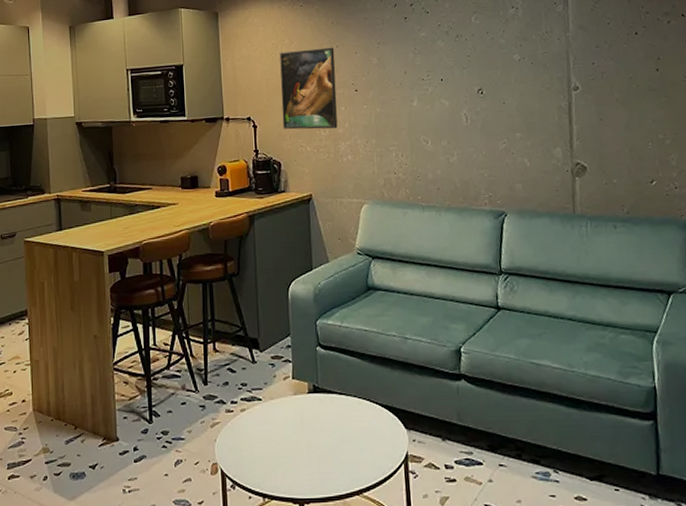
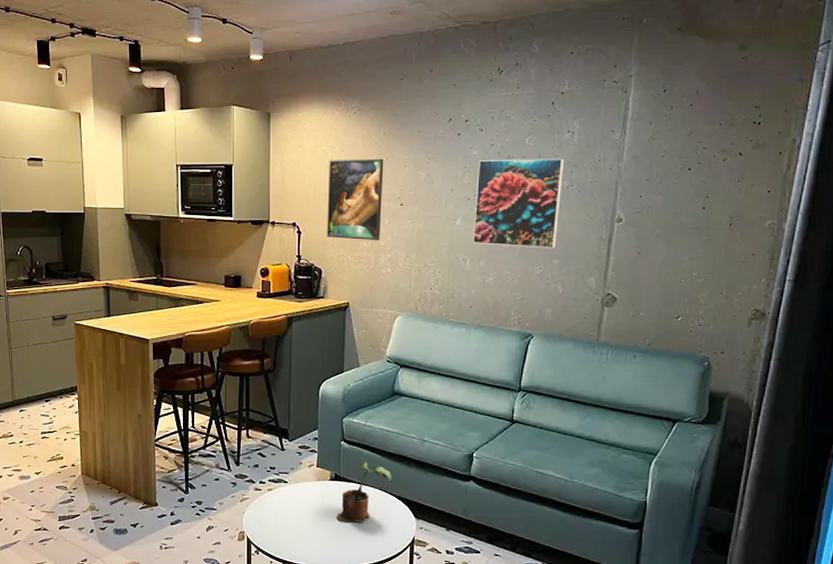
potted plant: none [319,367,378,441] -> present [336,461,393,523]
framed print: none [428,33,517,124] -> present [472,158,565,249]

